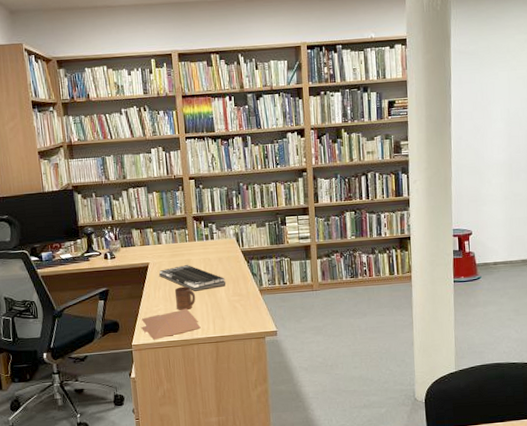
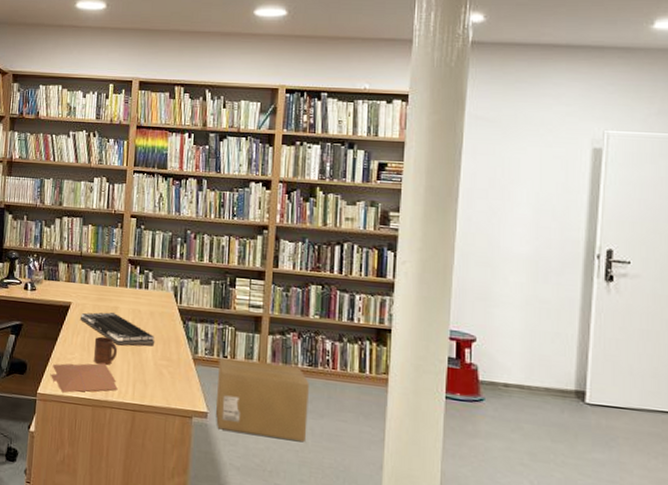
box: none [280,281,355,342] -> present [215,357,309,443]

